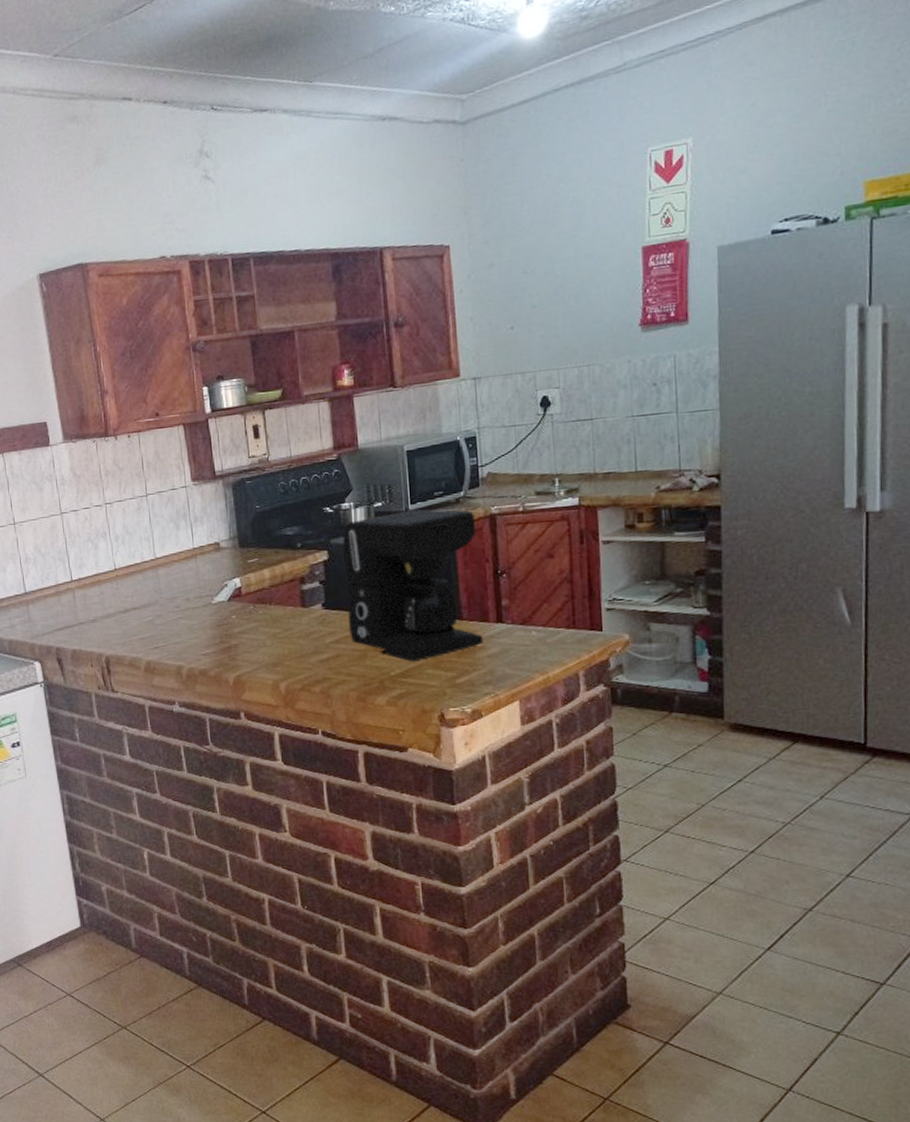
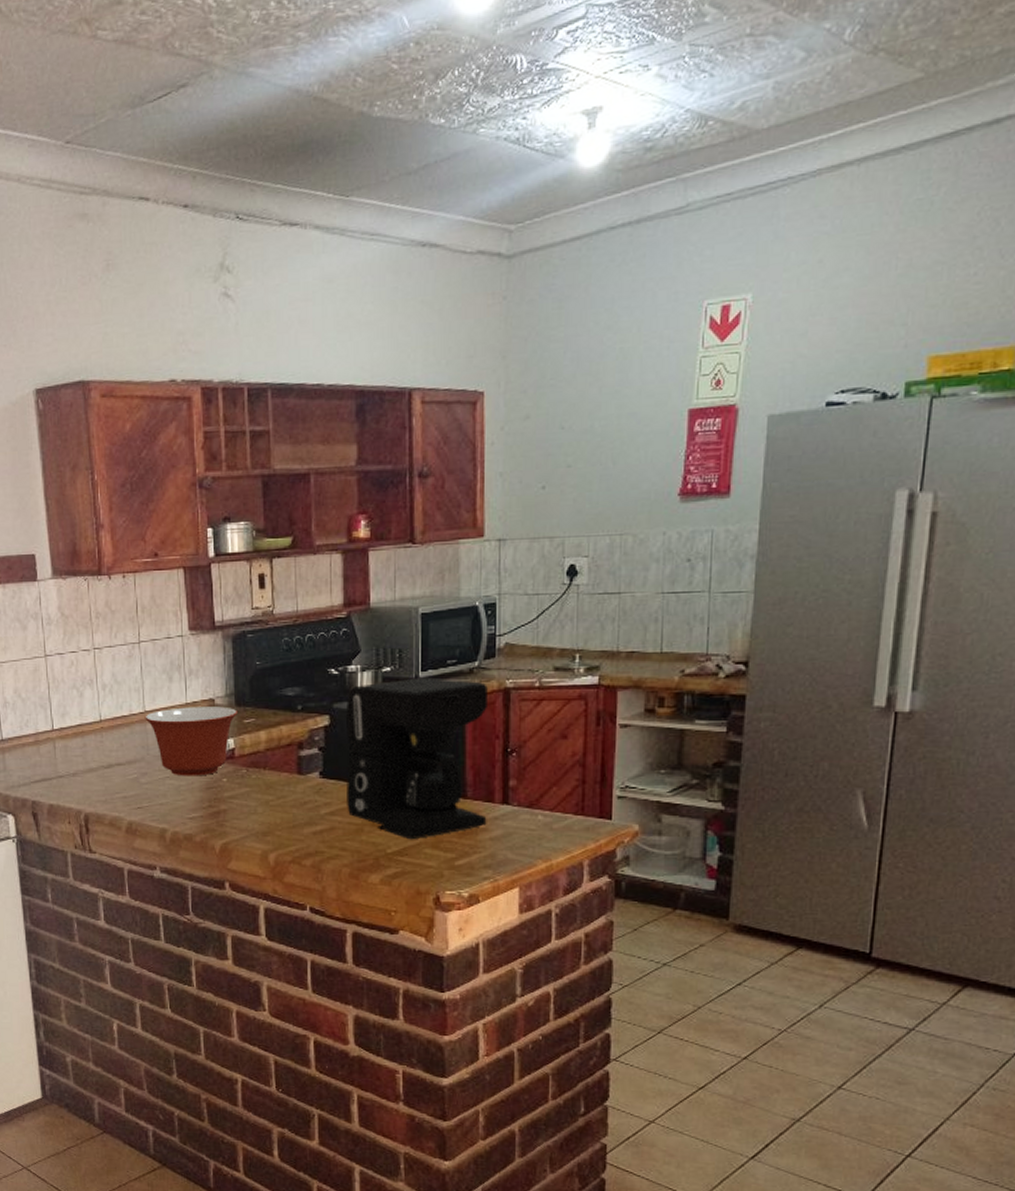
mixing bowl: none [156,549,242,616] -> present [145,706,238,776]

